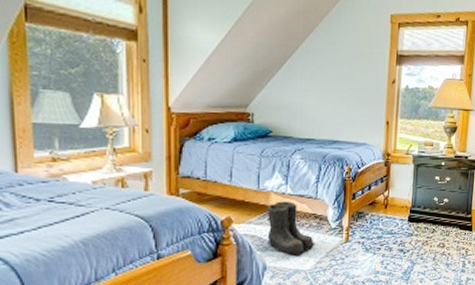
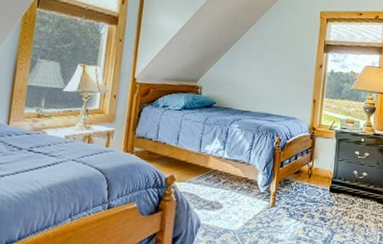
boots: present [266,201,316,256] -> none [203,164,245,216]

